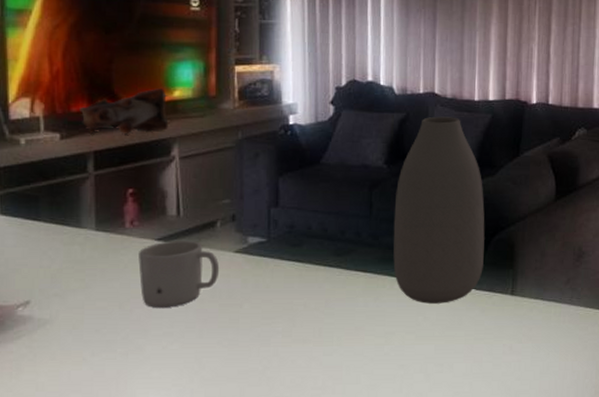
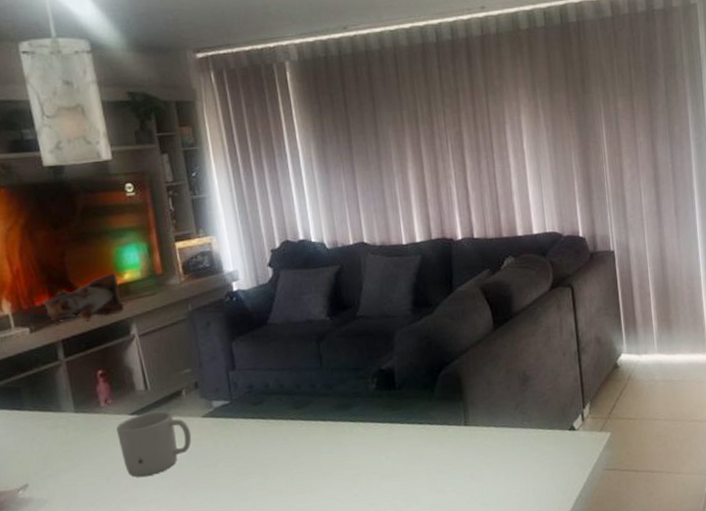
vase: present [393,116,485,304] -> none [341,263,435,444]

